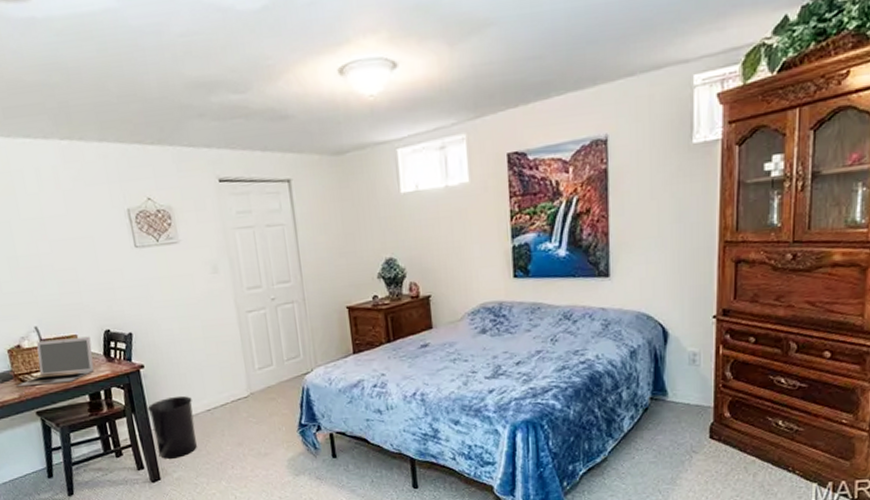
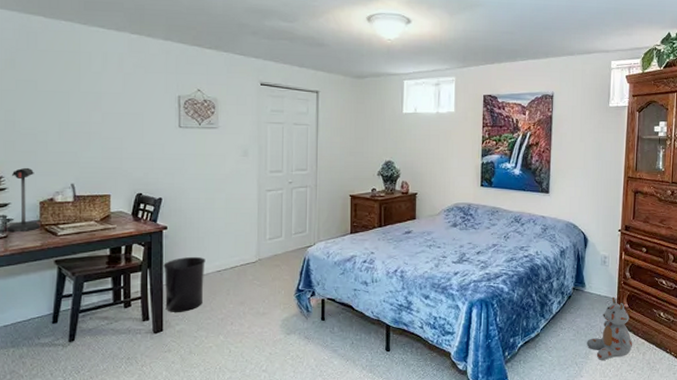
laptop: present [15,336,95,388] -> none [39,197,122,237]
stuffed bear: none [673,404,739,486] -> present [587,296,633,360]

